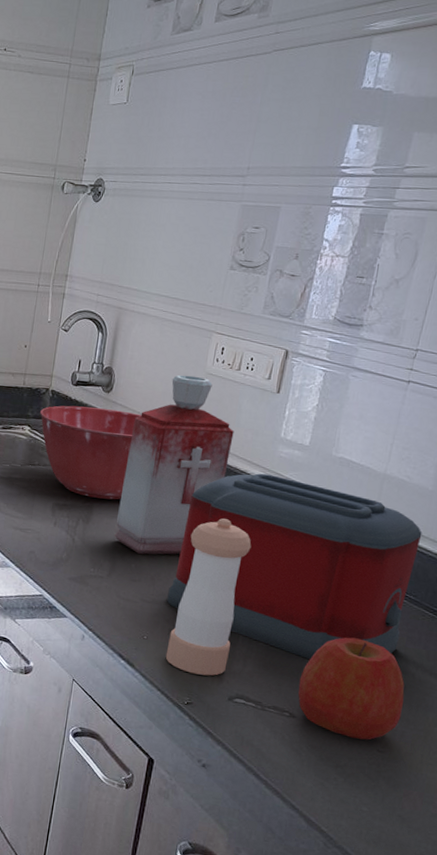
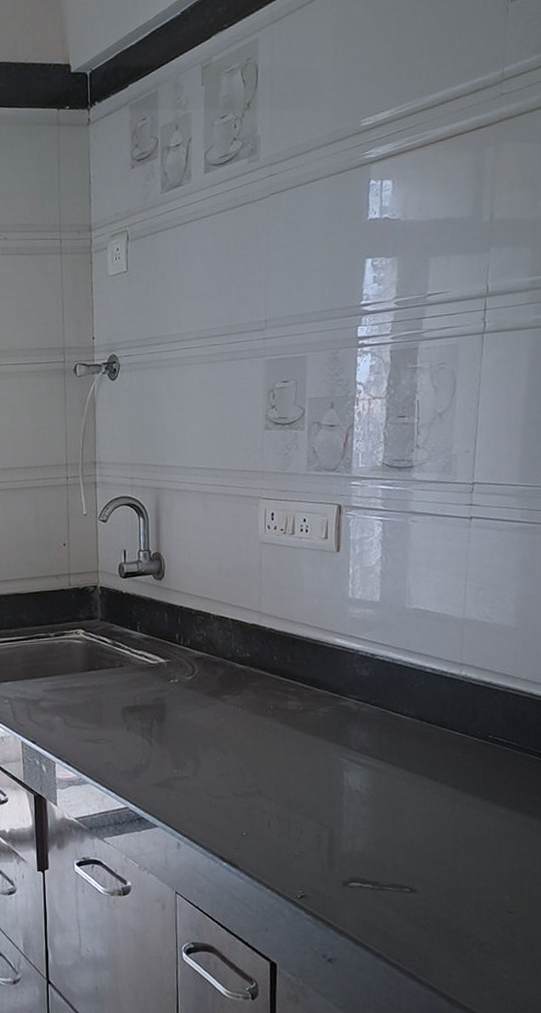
mixing bowl: present [40,405,142,500] -> none [92,596,200,694]
bottle: present [114,375,234,555] -> none [192,547,300,746]
pepper shaker: present [165,518,252,676] -> none [269,693,339,864]
toaster: present [167,473,422,660] -> none [260,639,513,828]
apple: present [298,637,405,740] -> none [413,796,526,903]

